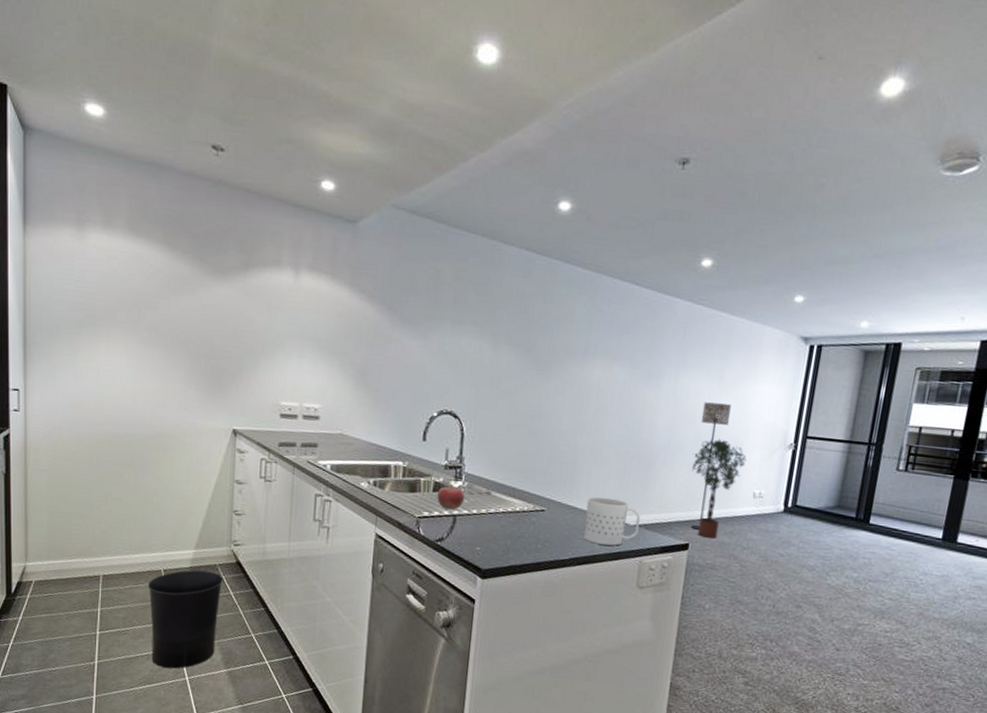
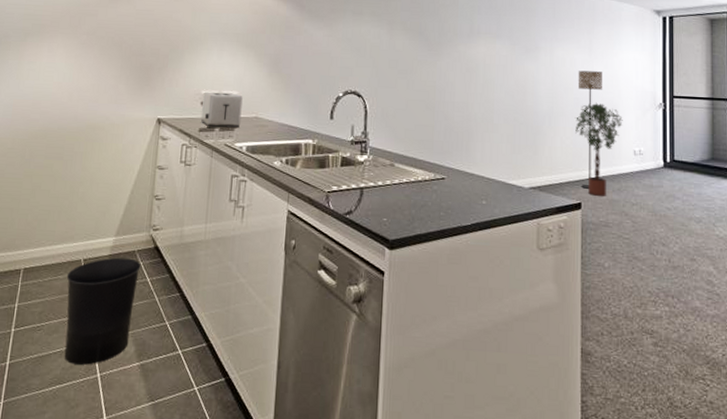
toaster: none [280,403,326,445] -> present [200,91,243,129]
fruit: present [437,483,465,510] -> none [345,158,371,183]
mug: present [583,496,640,546] -> none [482,162,533,209]

